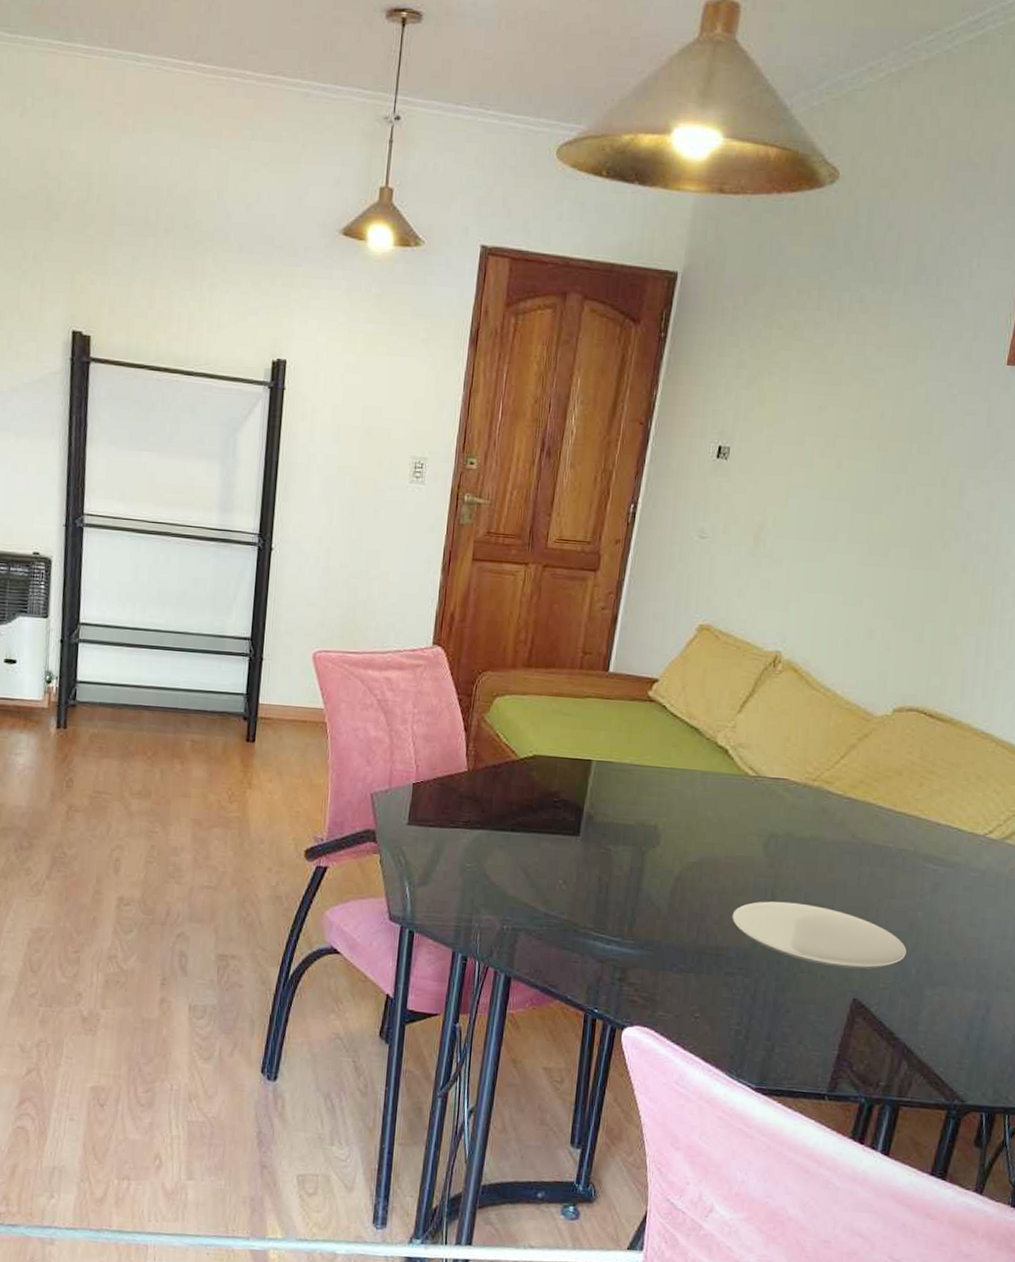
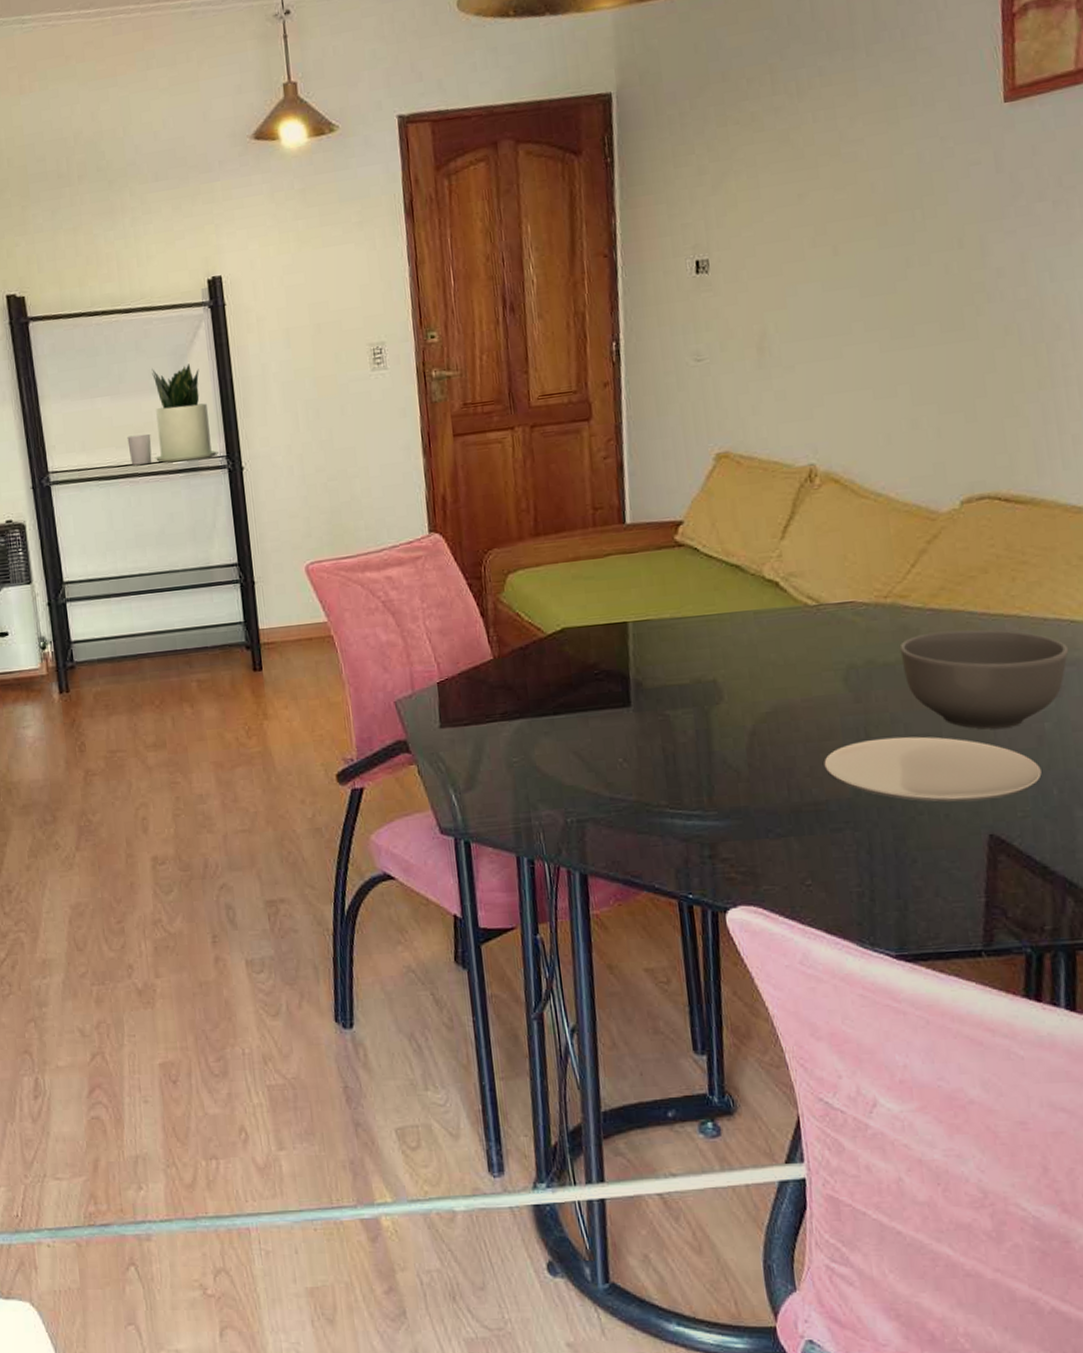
candle holder: none [166,495,190,526] -> present [127,433,152,465]
planter: none [190,435,252,533] -> present [152,364,218,463]
bowl: none [814,818,952,911] -> present [899,629,1069,729]

